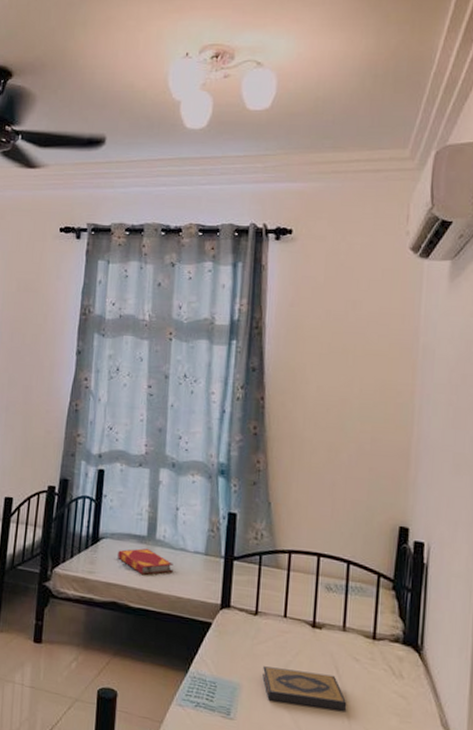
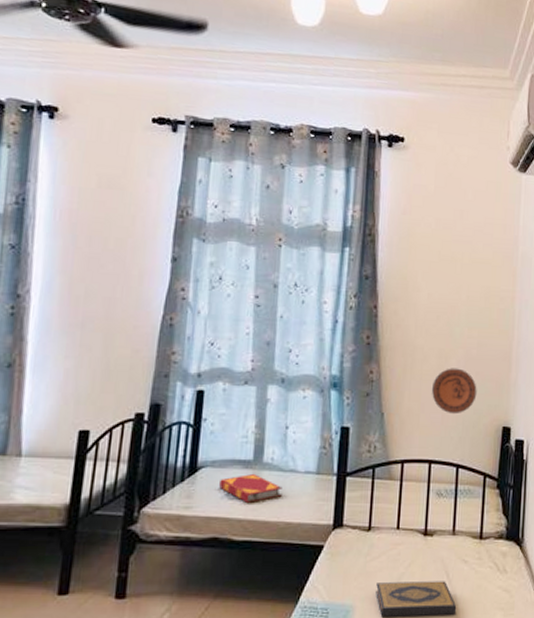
decorative plate: none [321,462,371,510] -> present [432,368,477,415]

